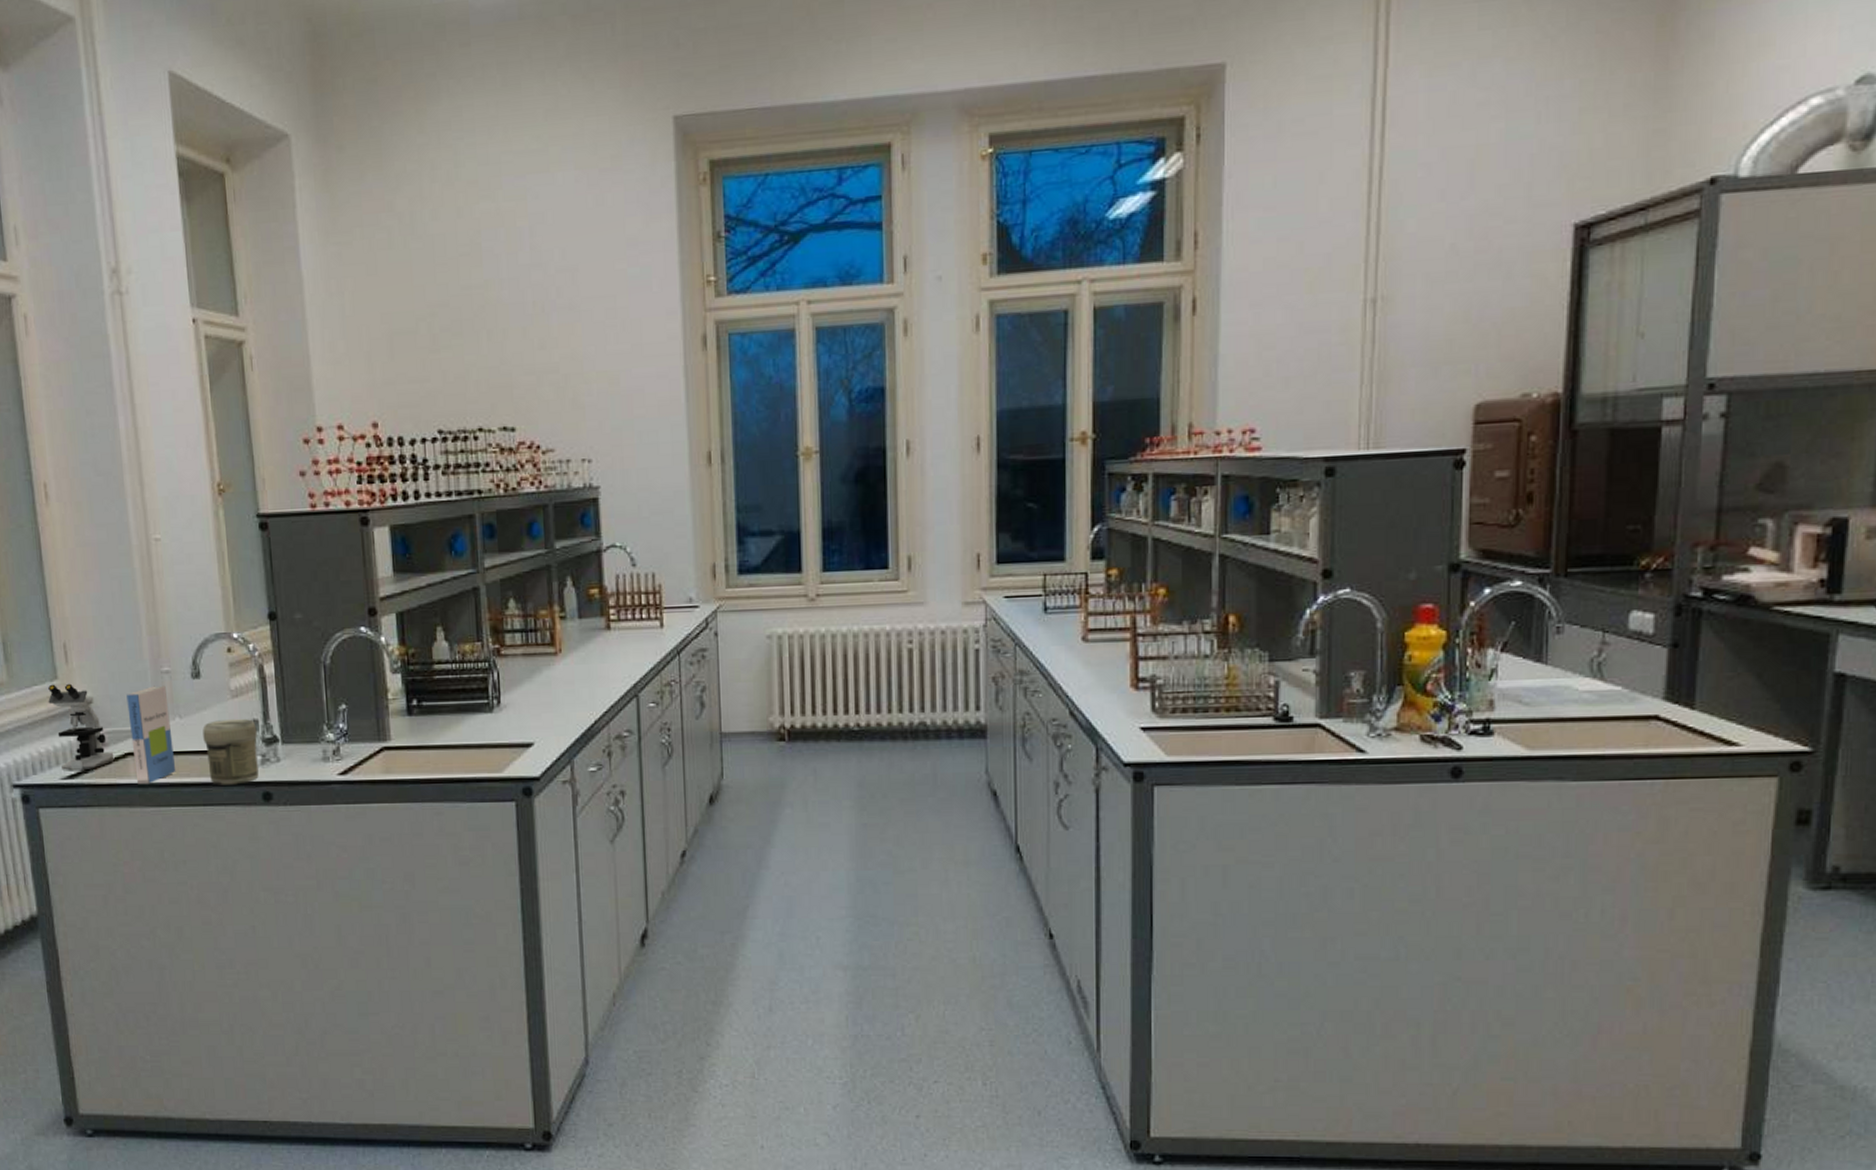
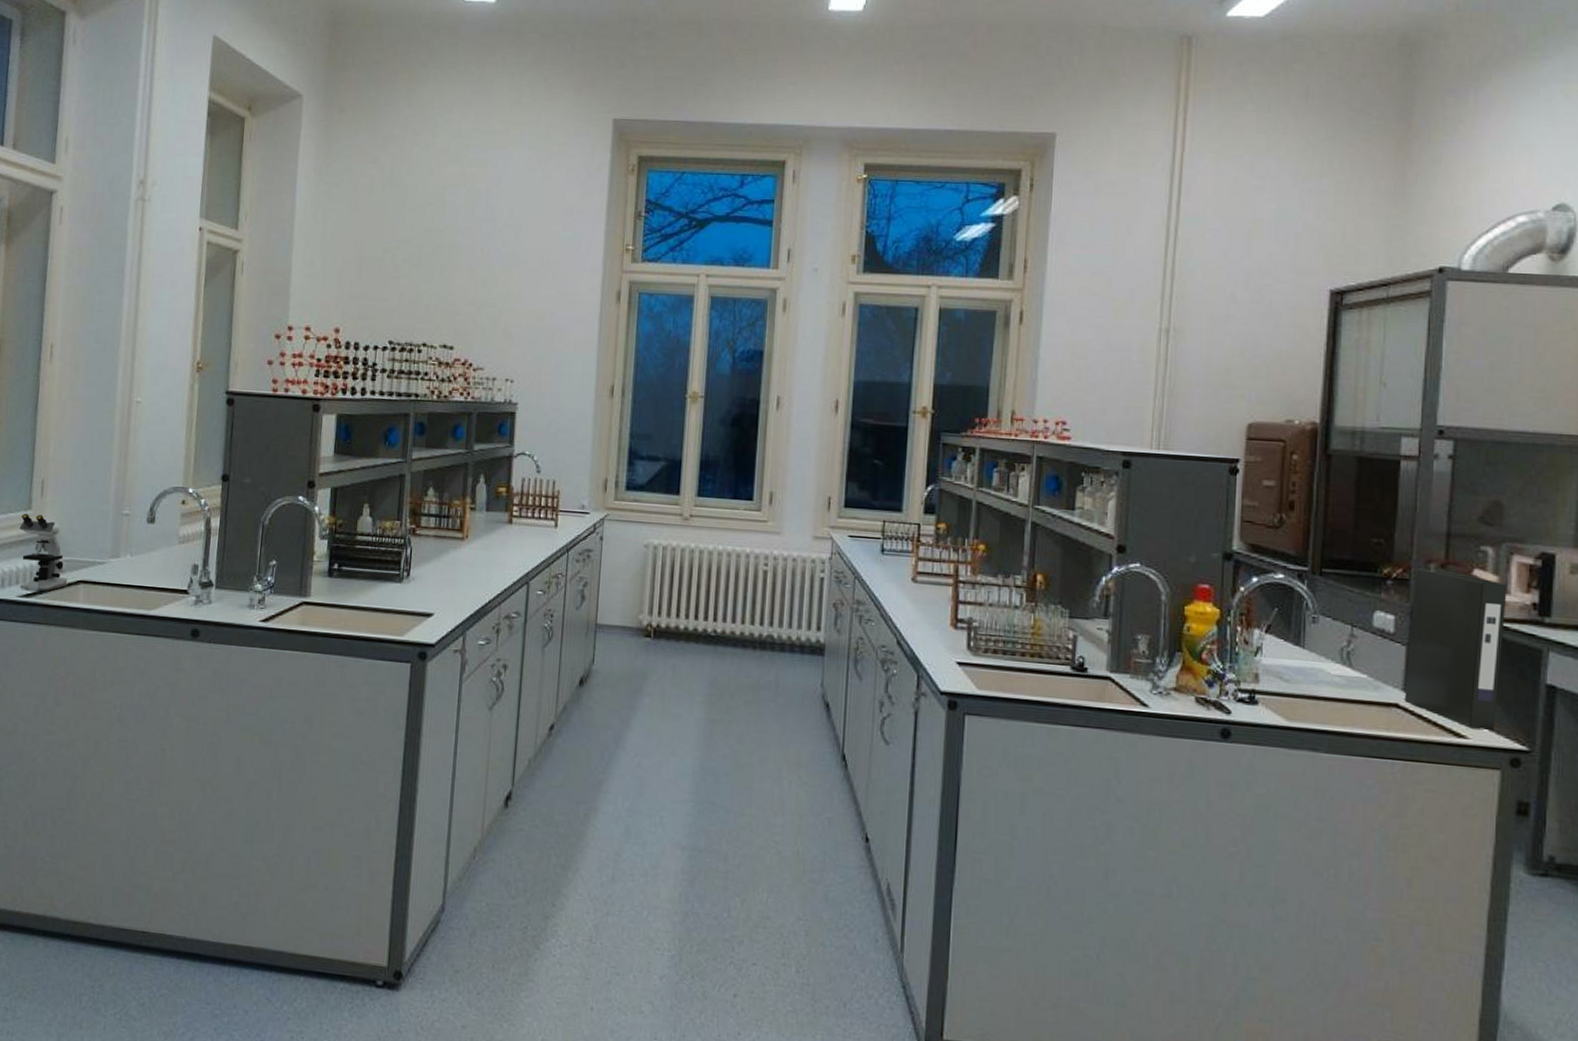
book: present [126,685,176,785] -> none [83,525,124,610]
jar: present [202,718,259,785] -> none [148,561,196,620]
binder: none [1665,553,1790,734] -> present [1404,568,1507,730]

